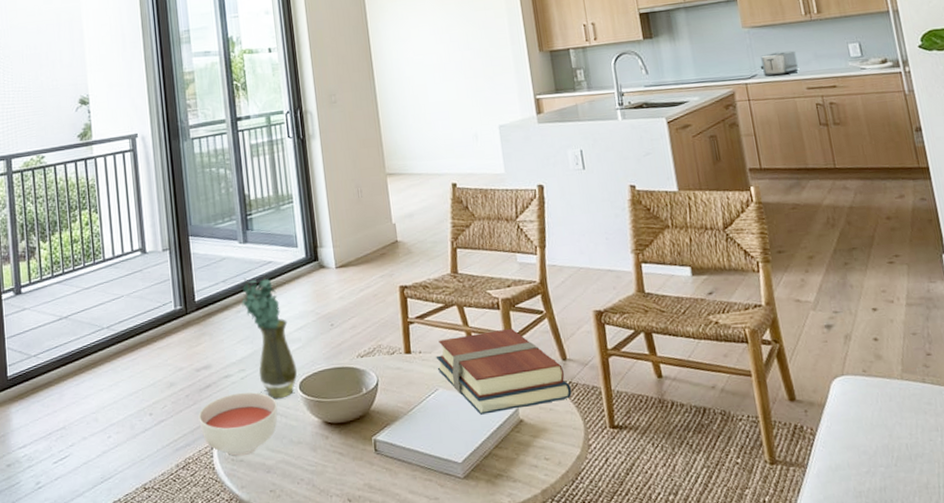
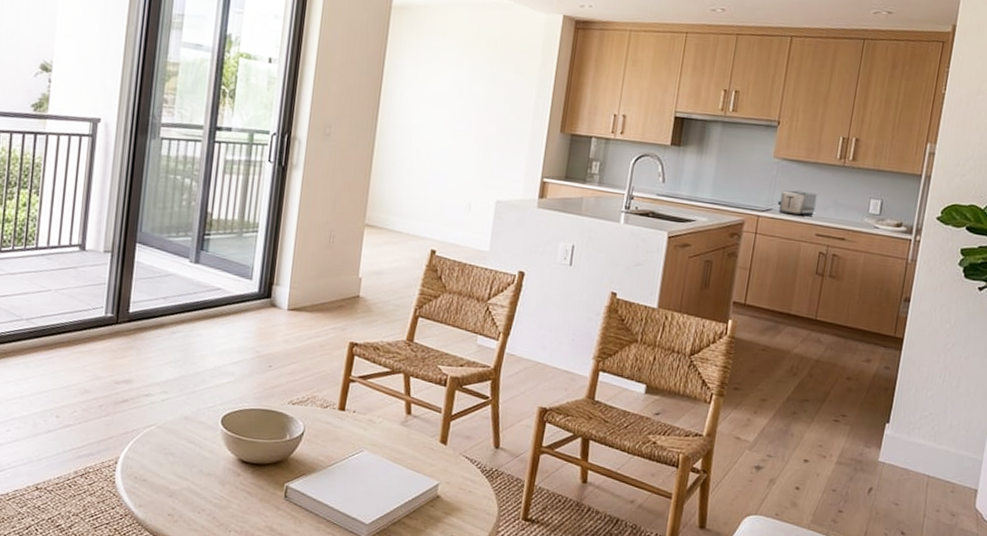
bowl: present [198,392,278,457] -> none [108,413,195,477]
vase: present [242,275,298,398] -> none [179,299,224,428]
books: present [436,328,572,415] -> none [367,404,496,485]

